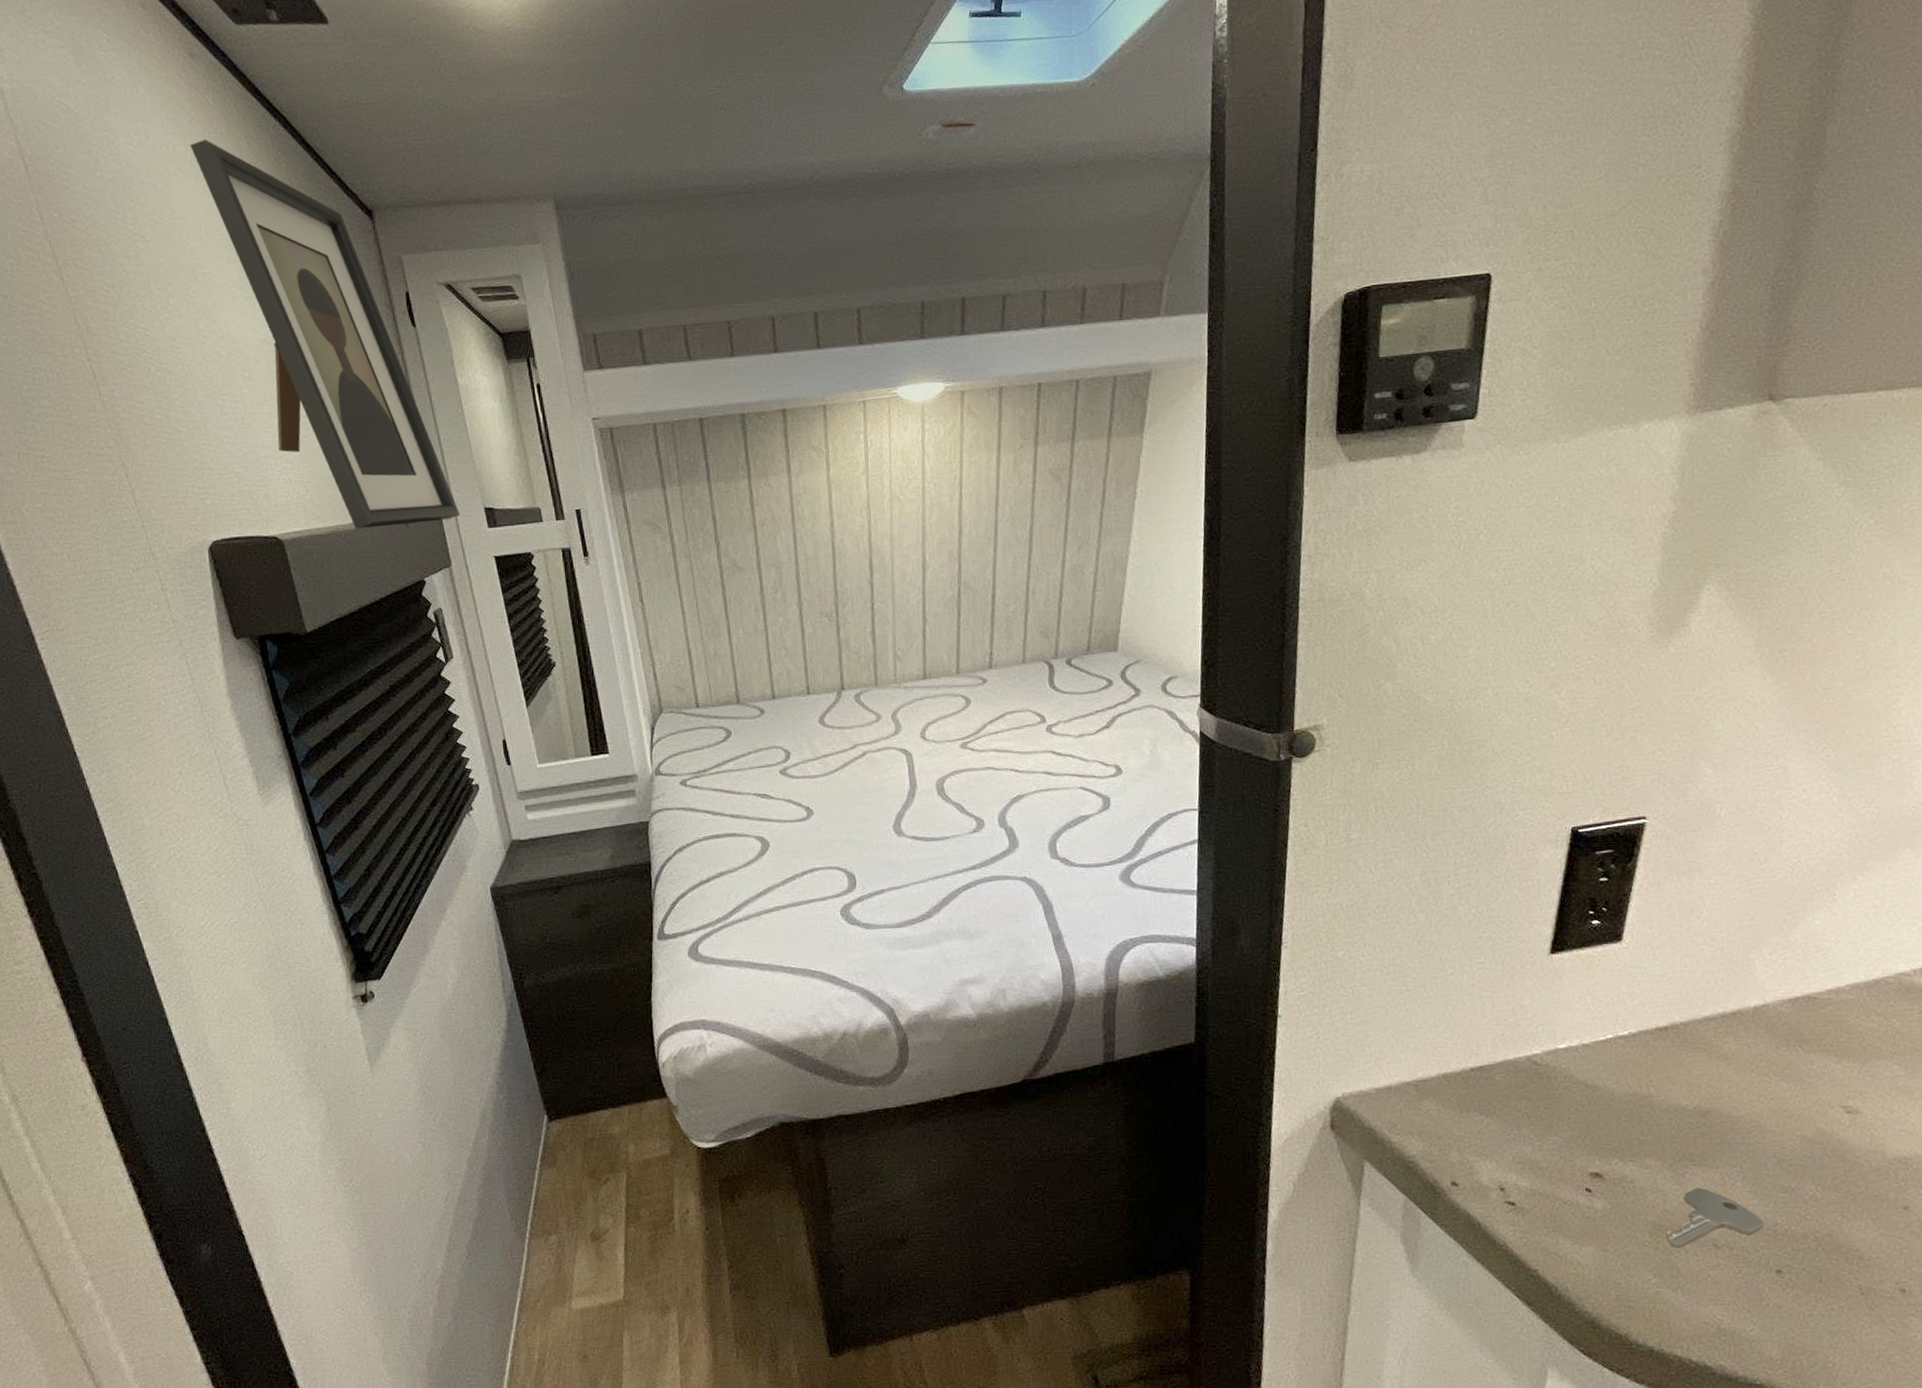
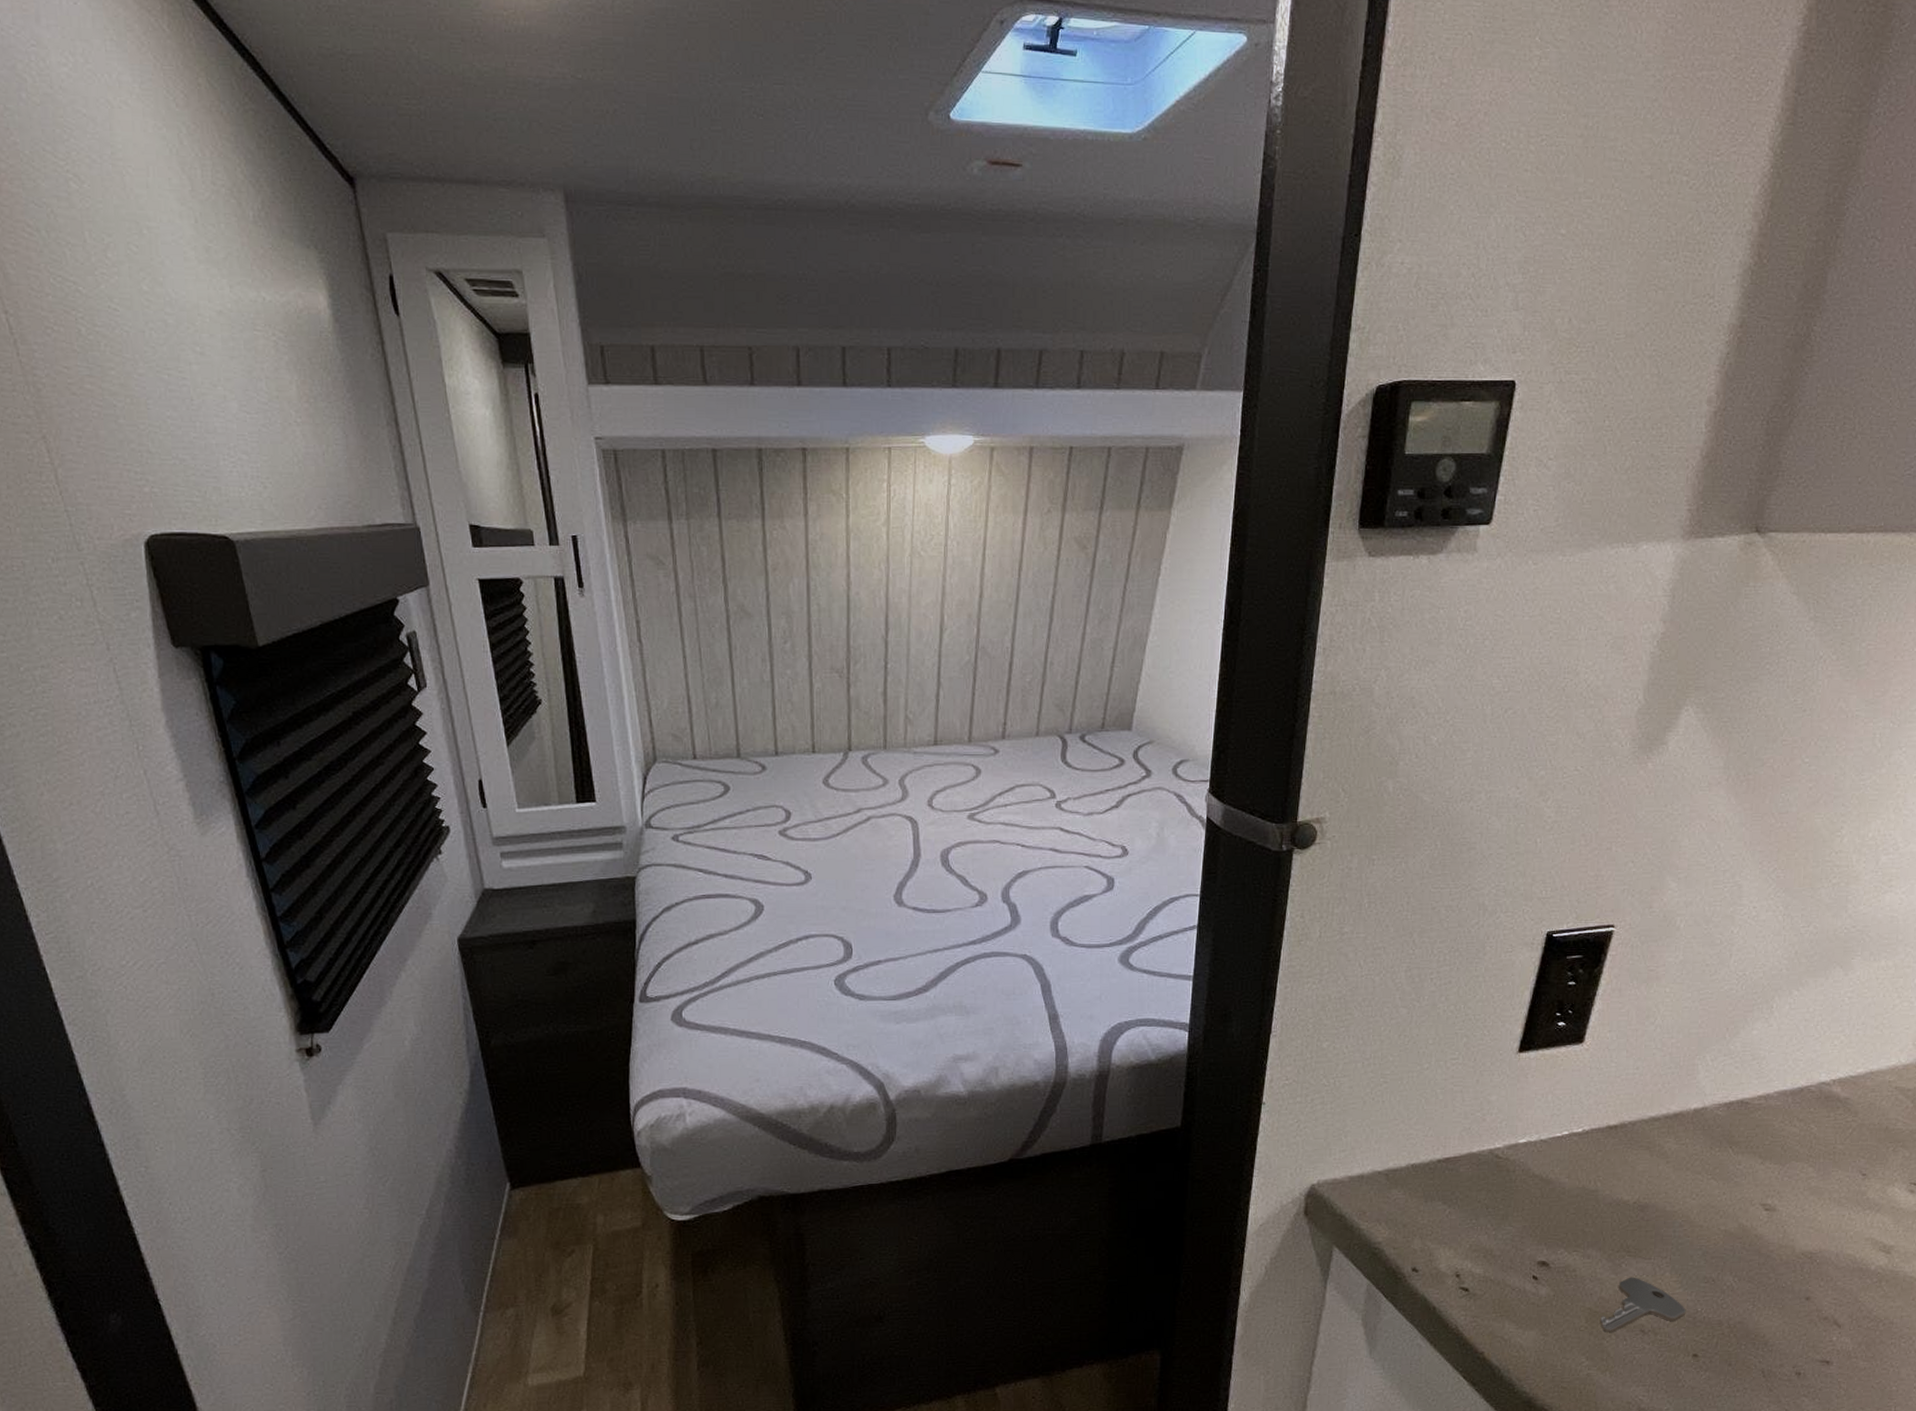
picture frame: present [189,139,461,529] -> none [138,70,442,538]

